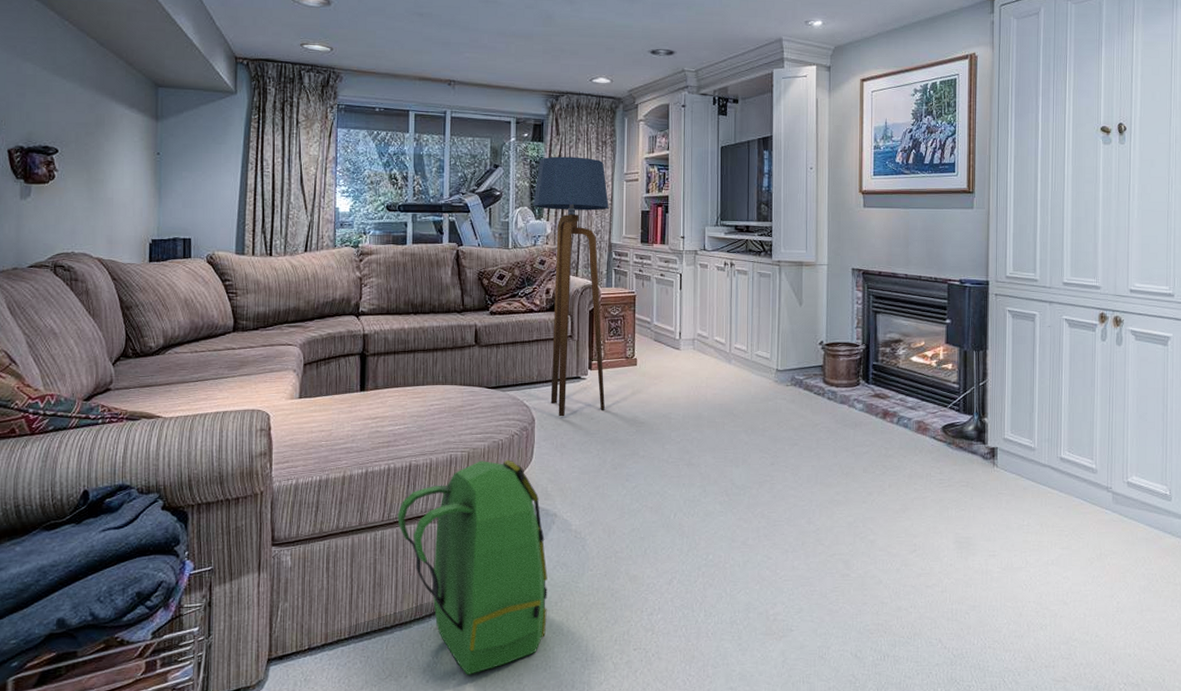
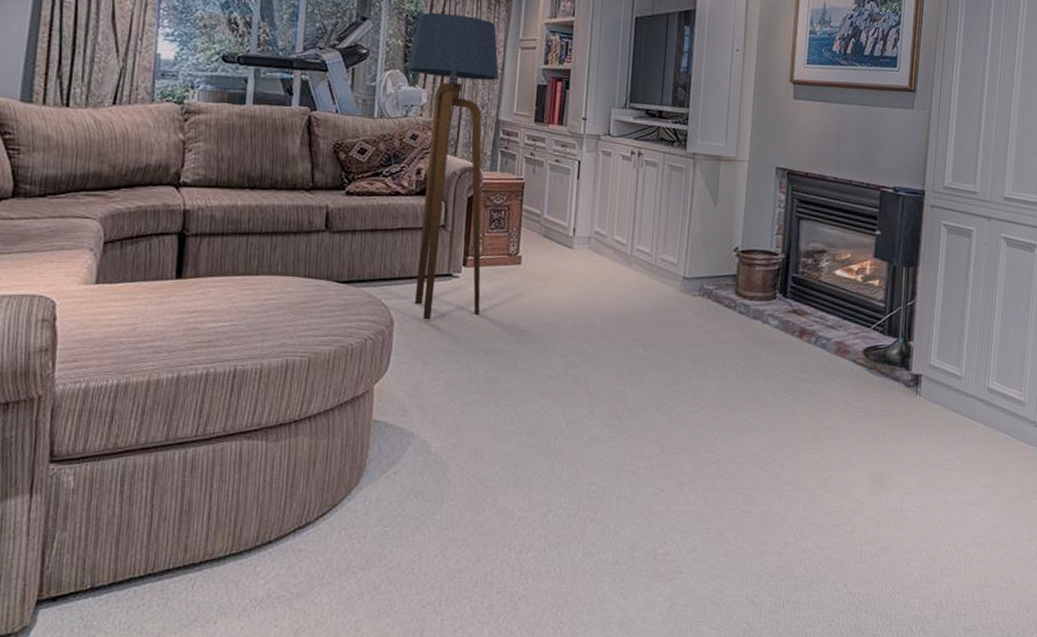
backpack: present [397,460,548,676] -> none [215,368,399,622]

